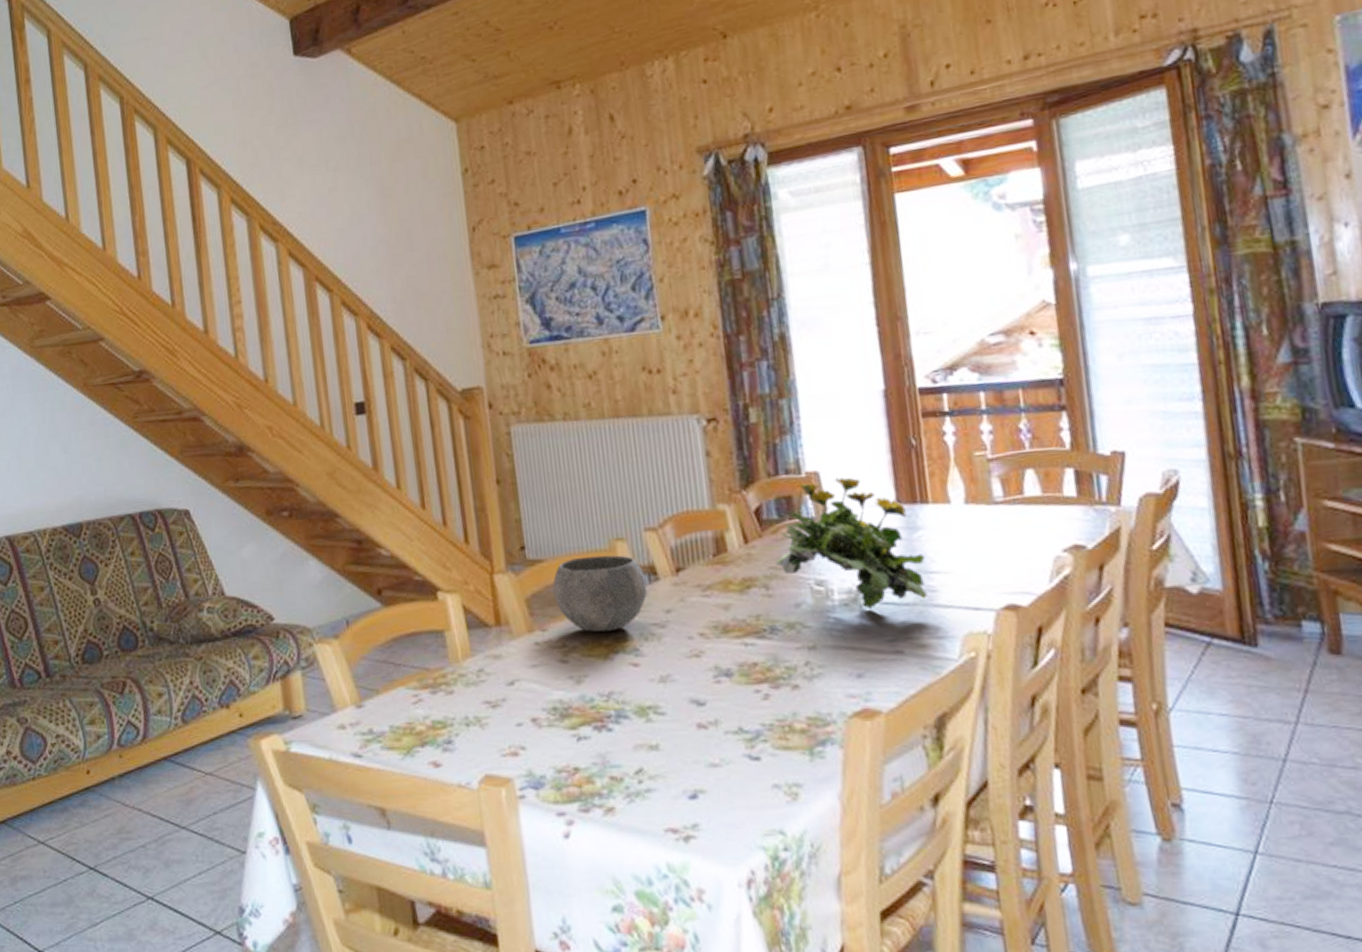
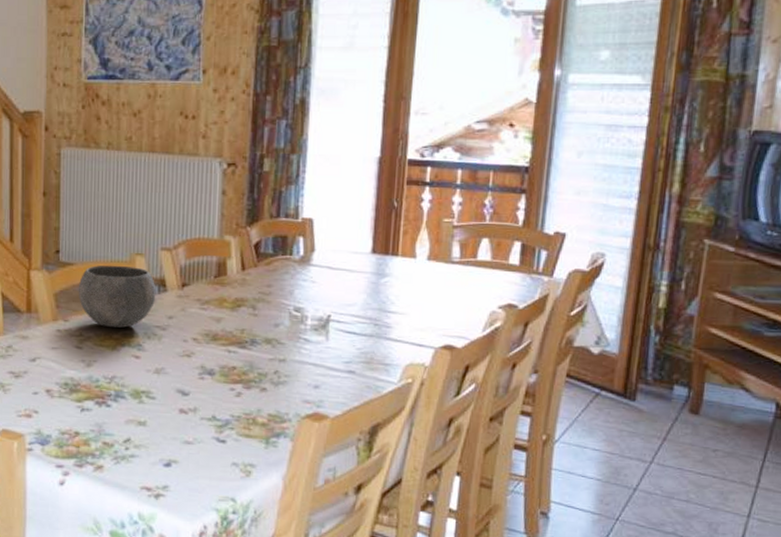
flowering plant: present [774,477,928,610] -> none [264,226,387,336]

